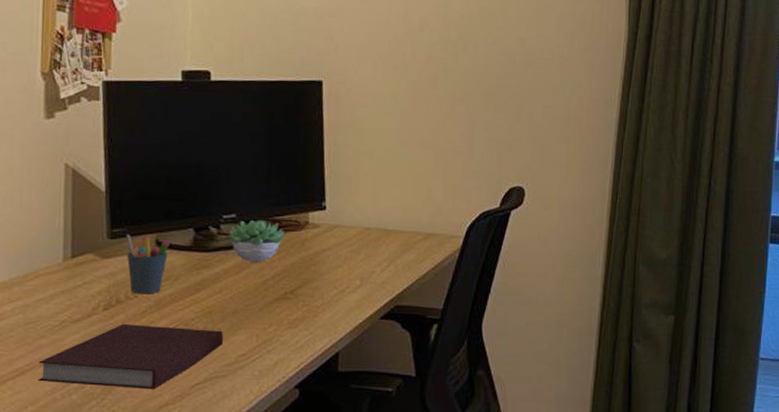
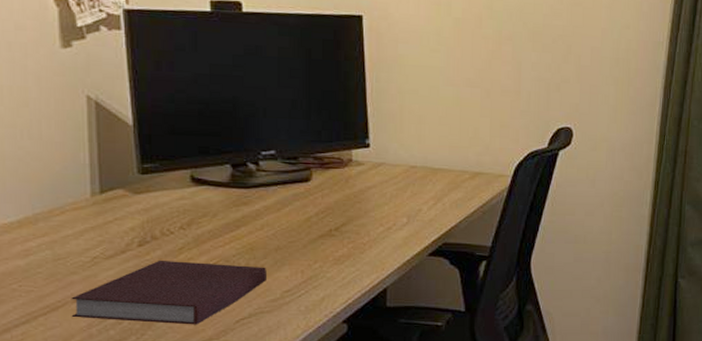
pen holder: present [126,234,170,294] -> none [158,170,206,231]
succulent plant: present [228,219,286,262] -> none [268,156,328,199]

